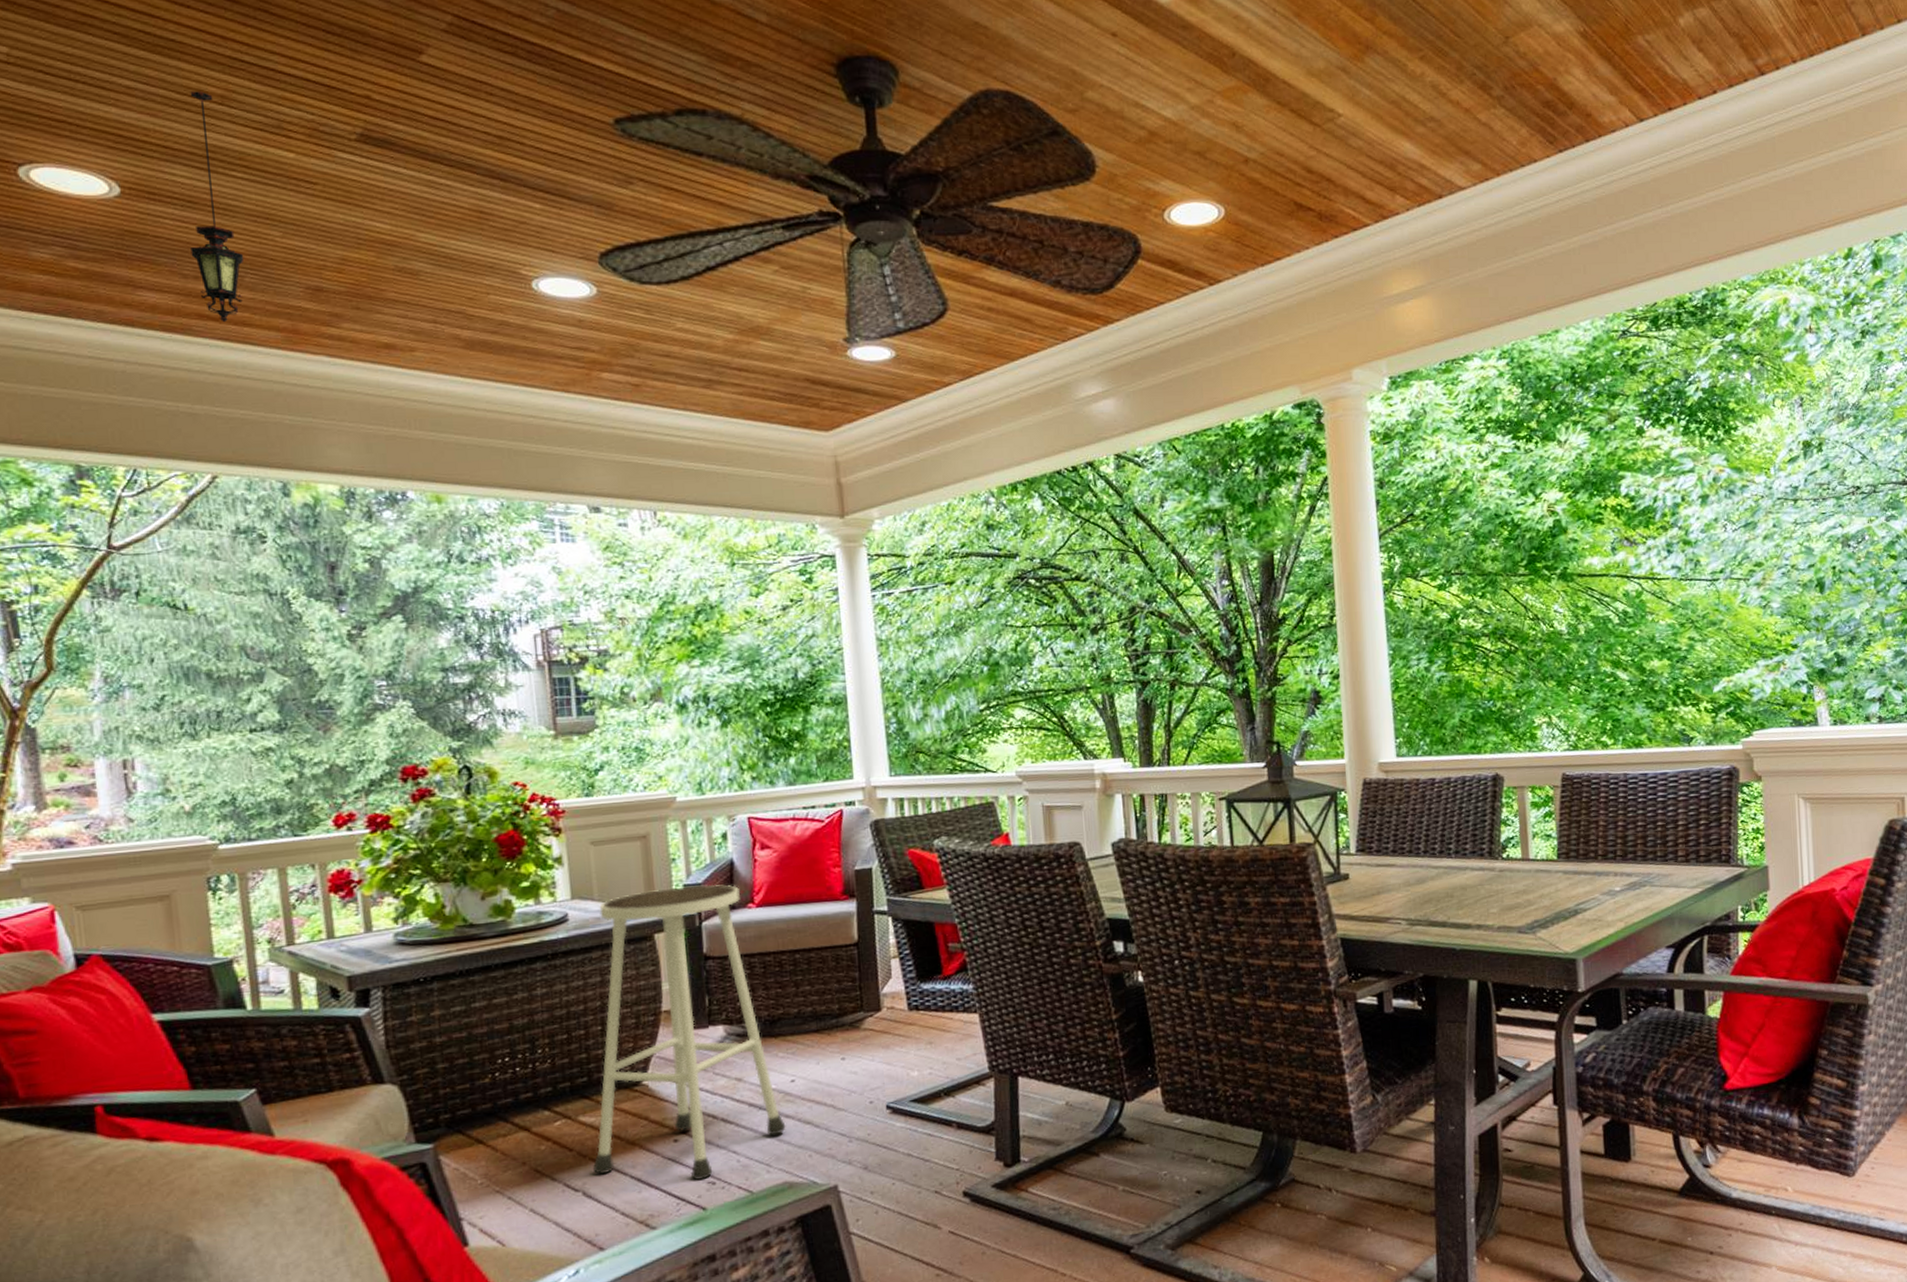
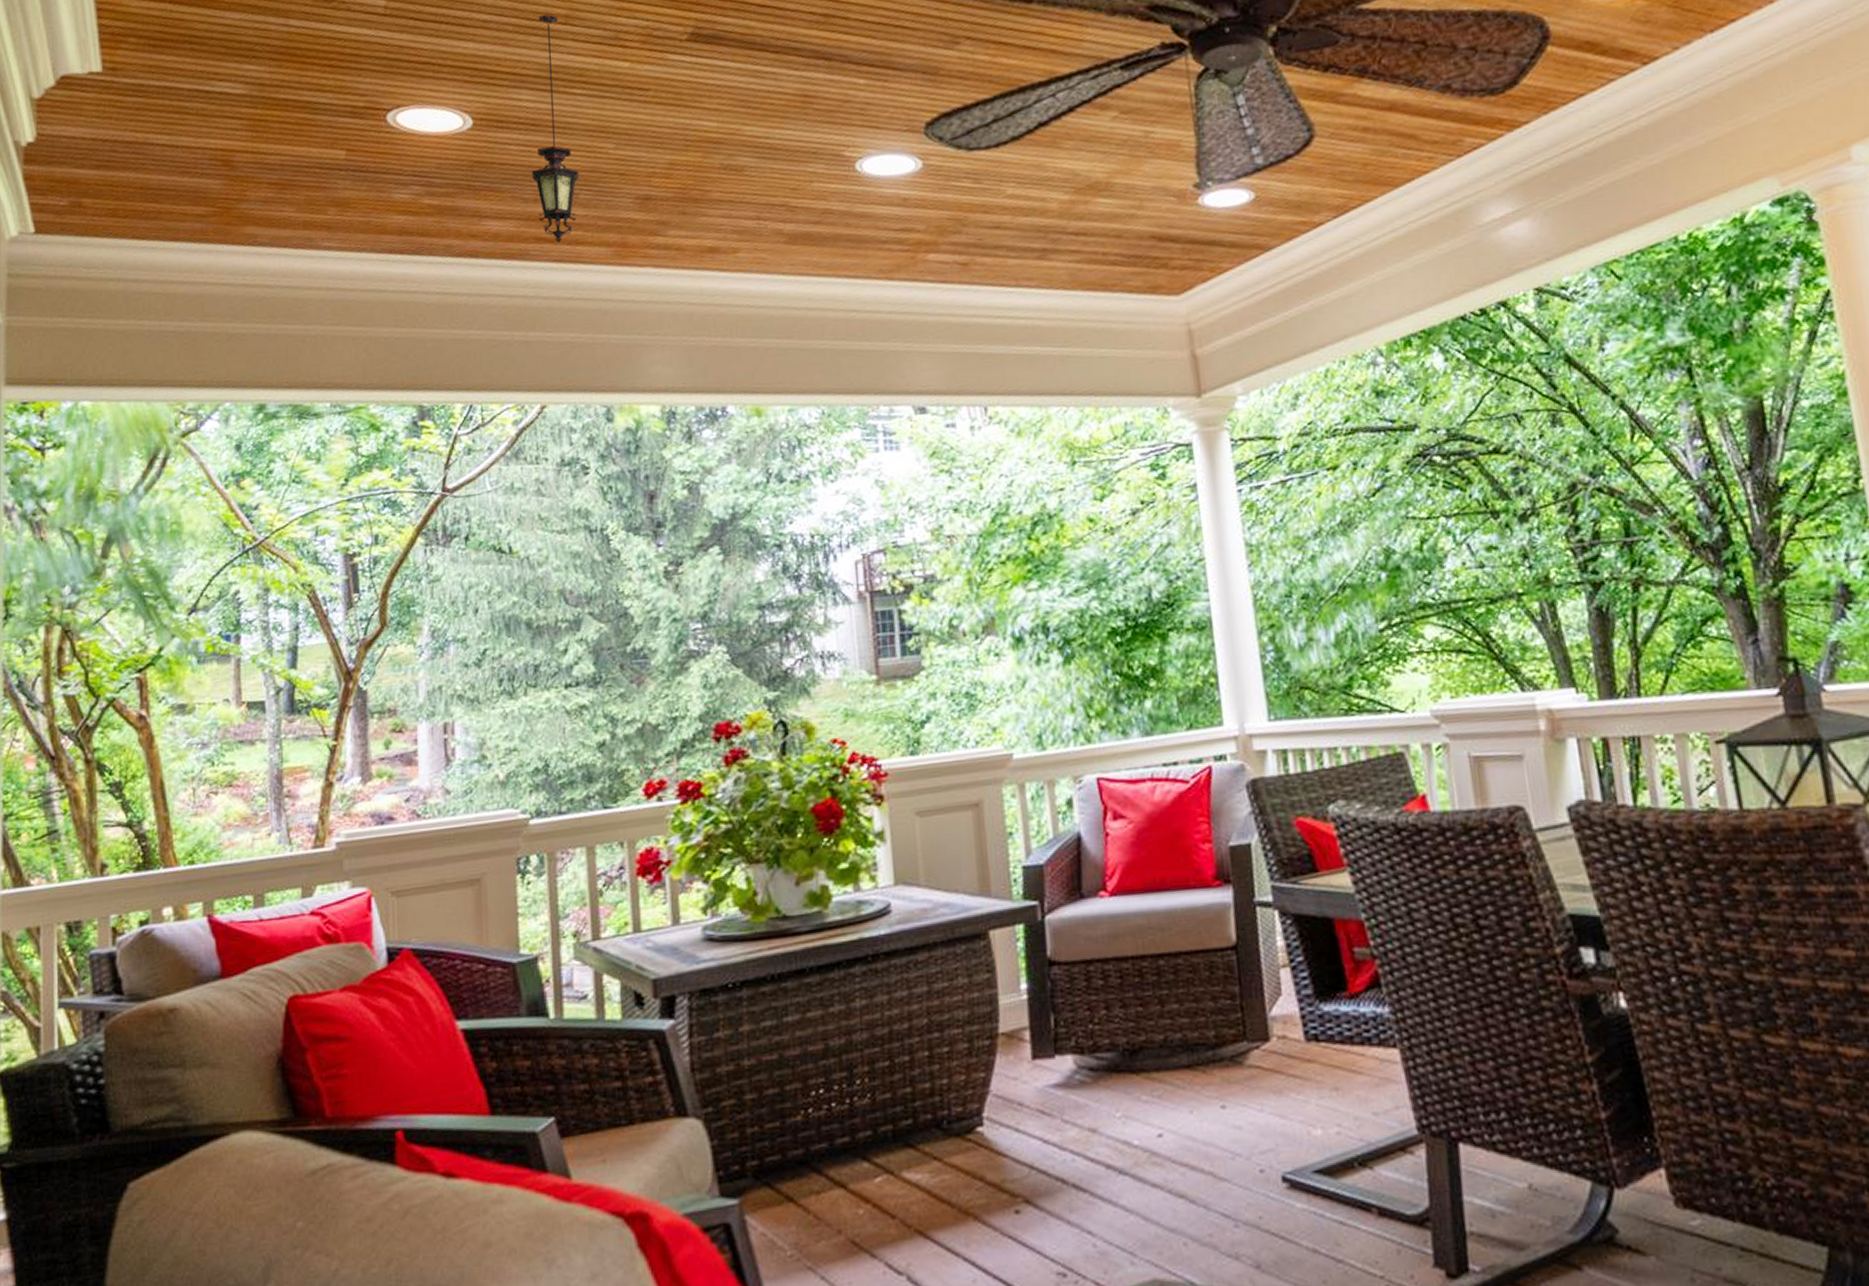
stool: present [592,884,786,1180] -> none [918,865,1154,1269]

